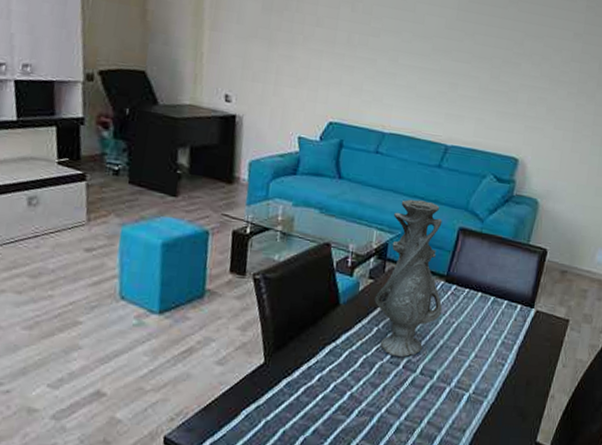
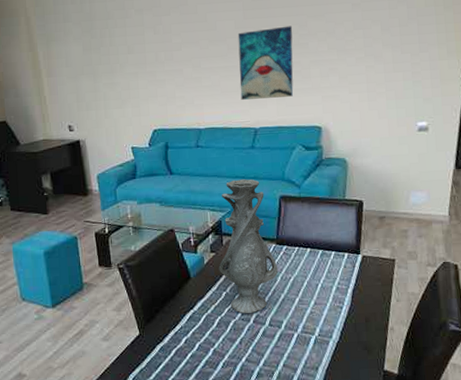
wall art: none [436,33,508,119] -> present [237,25,294,100]

